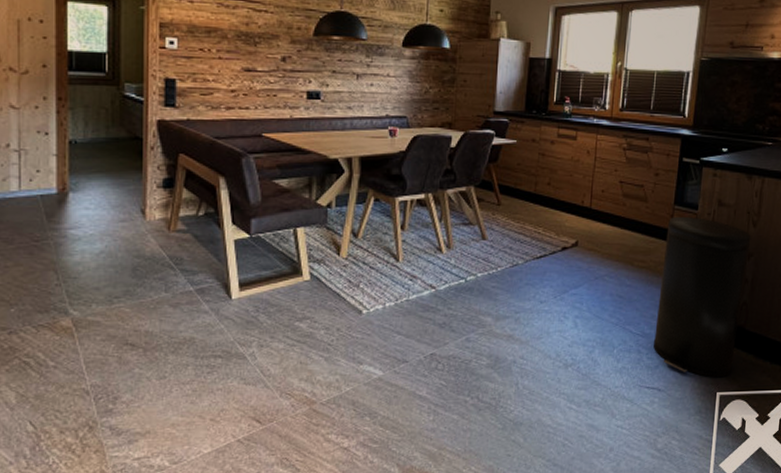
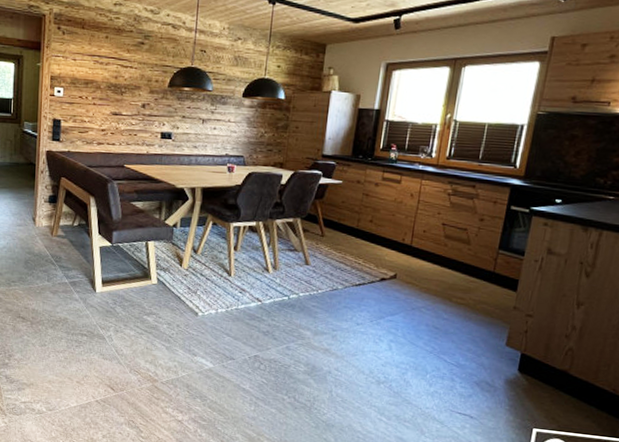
pedal bin: present [653,216,751,378] -> none [467,260,583,416]

